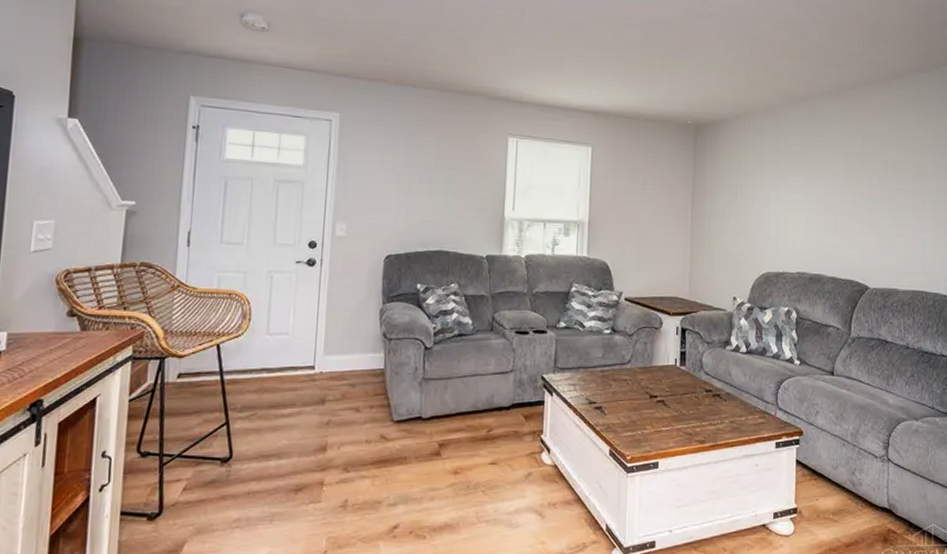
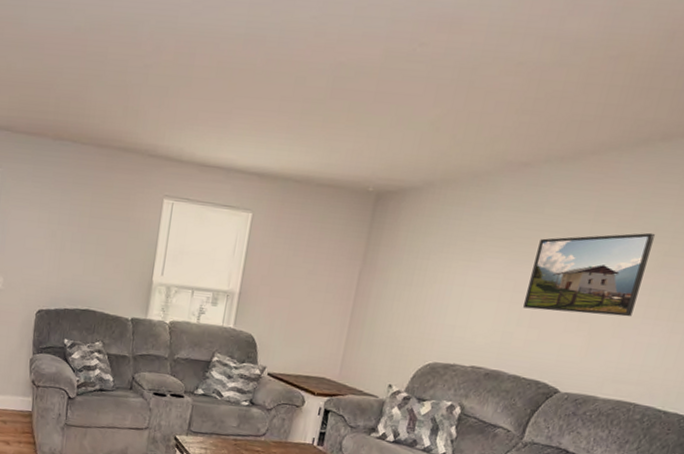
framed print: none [827,149,907,218] -> present [523,232,656,317]

